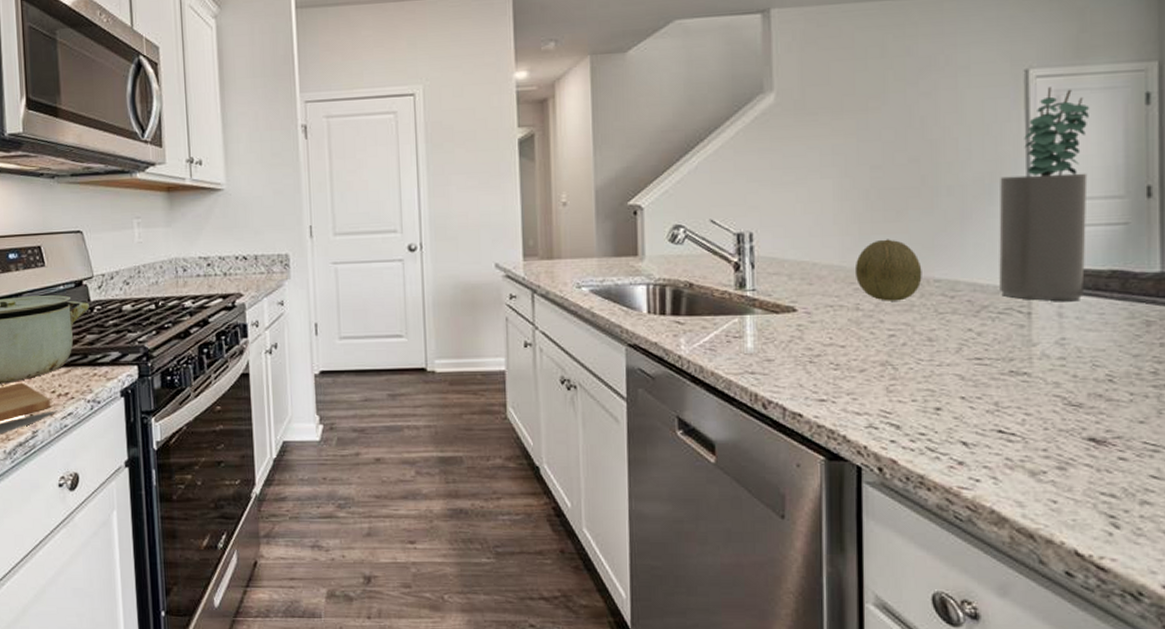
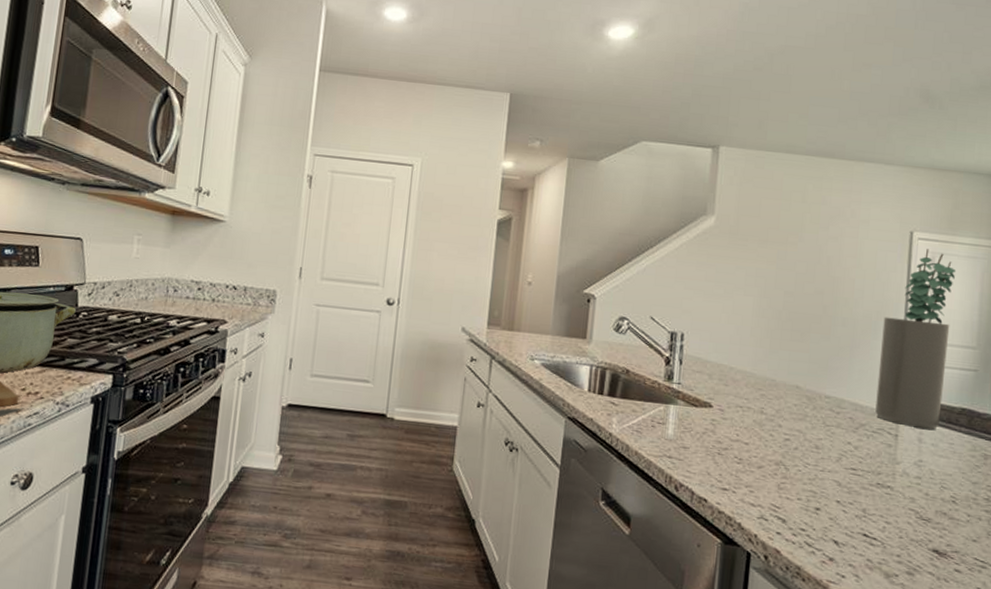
fruit: present [854,239,922,301] -> none [763,355,817,411]

